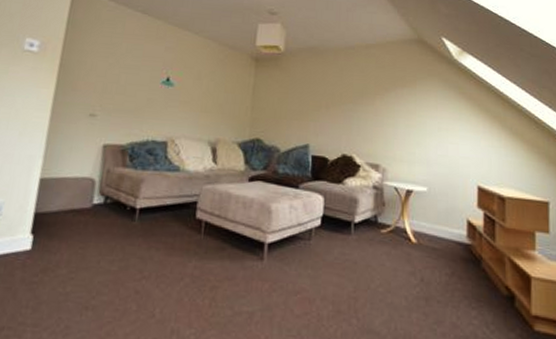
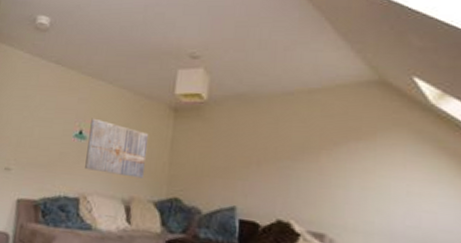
wall art: none [172,66,233,122] -> present [85,118,149,179]

